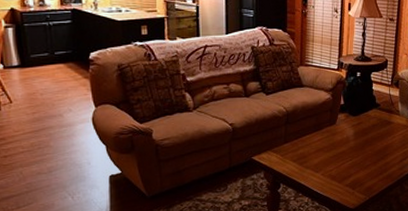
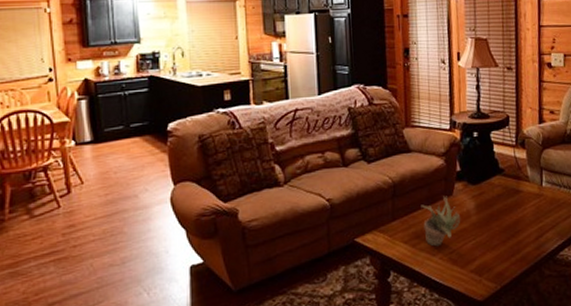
succulent plant: none [309,124,341,165] -> present [421,196,461,247]

